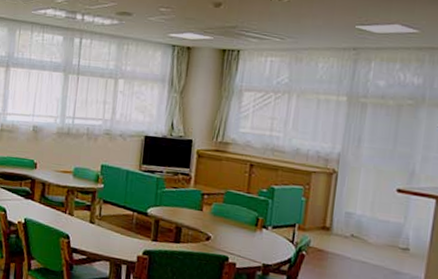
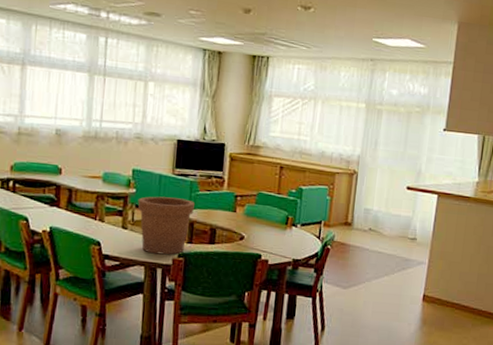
flower pot: none [105,192,160,252] -> present [137,196,195,255]

